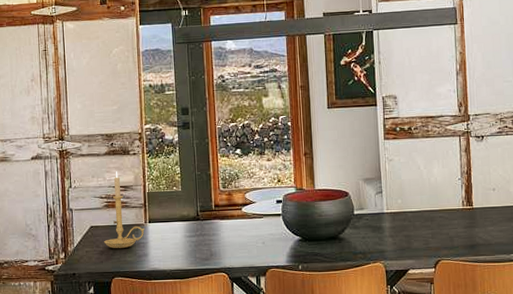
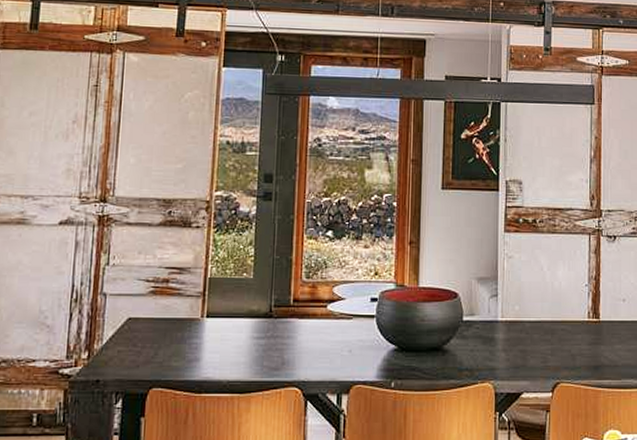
candle holder: present [104,171,145,249] -> none [144,248,200,350]

